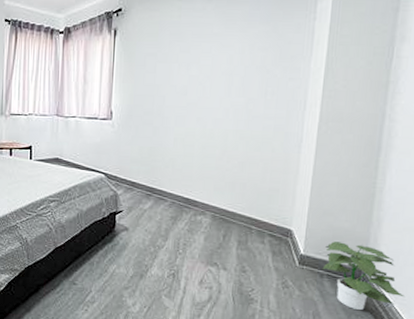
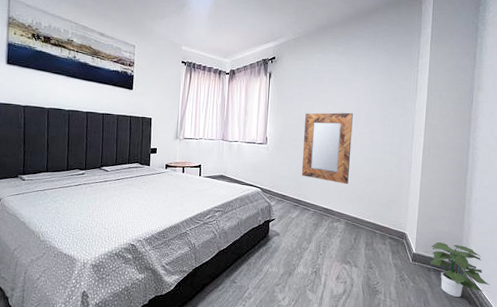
home mirror: none [155,77,224,169] -> present [301,112,353,185]

